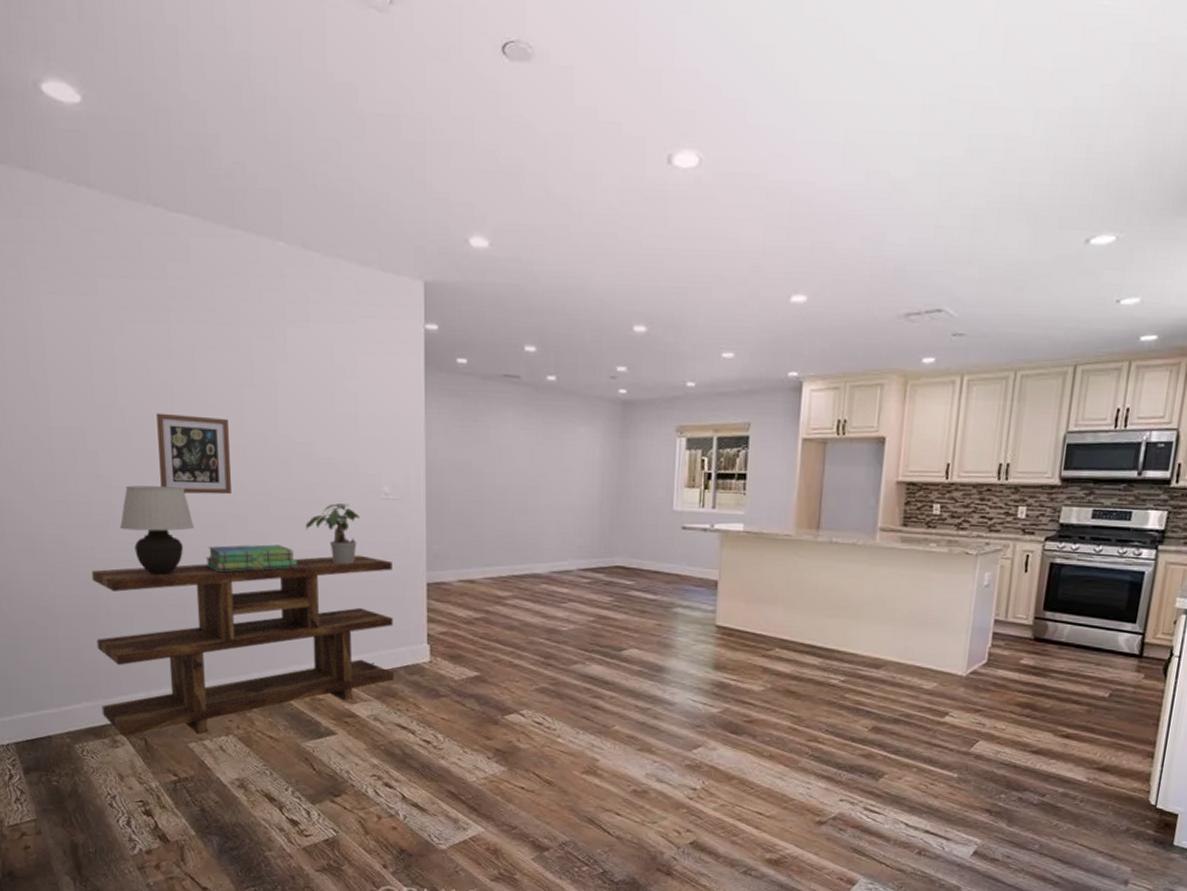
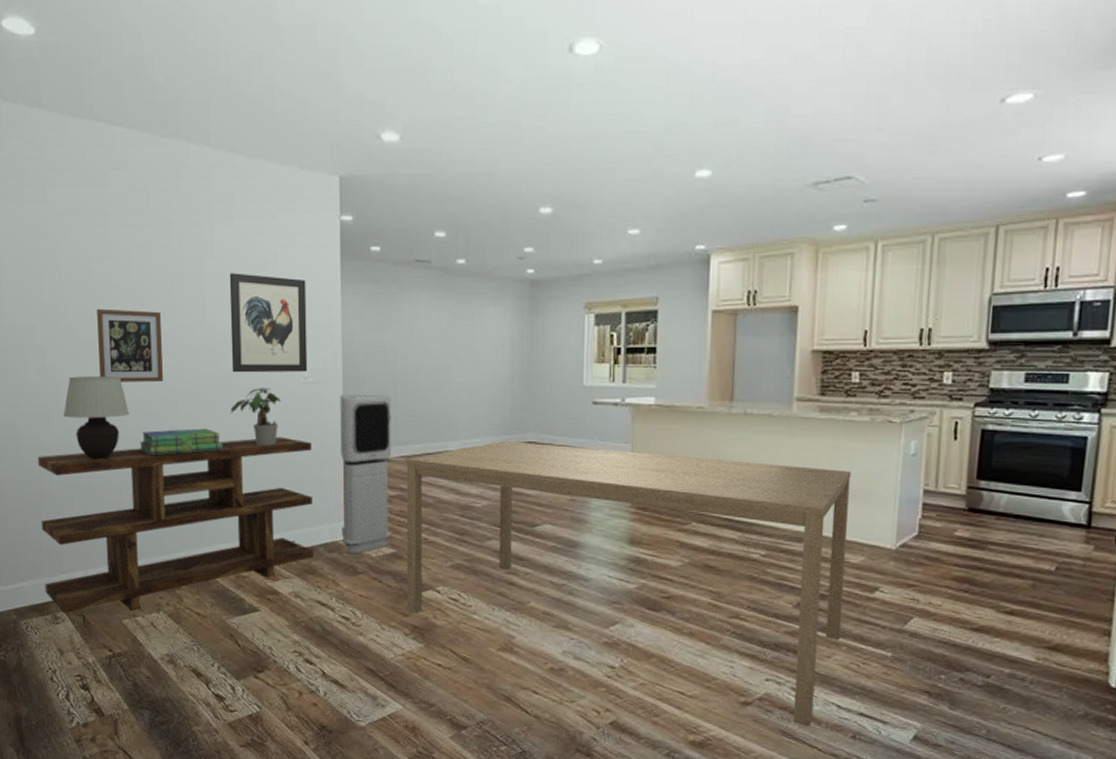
wall art: none [304,380,389,488] -> present [229,273,308,373]
air purifier: none [423,513,476,677] -> present [340,394,391,554]
dining table: none [491,564,929,844] -> present [406,441,852,726]

